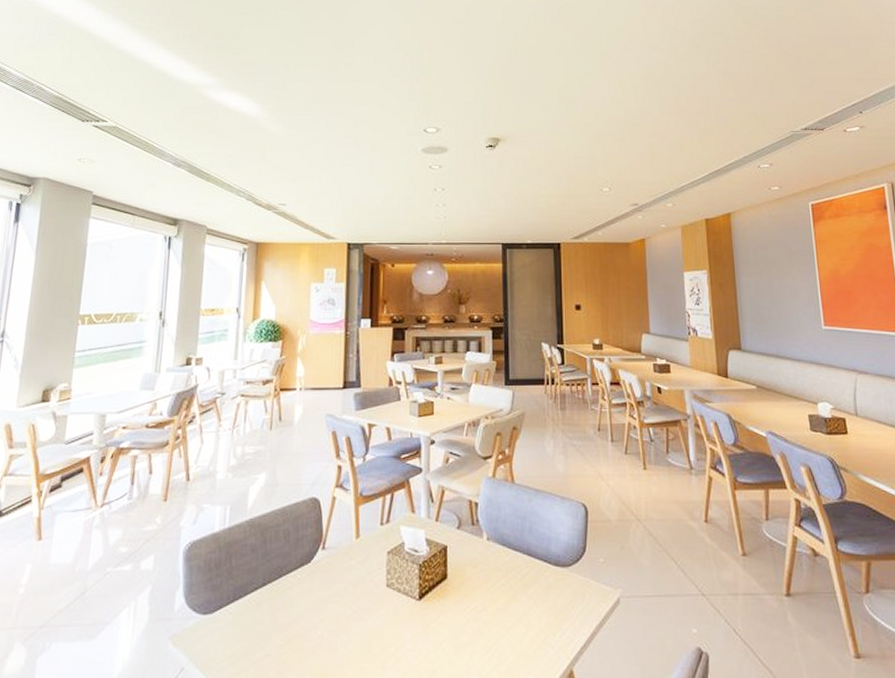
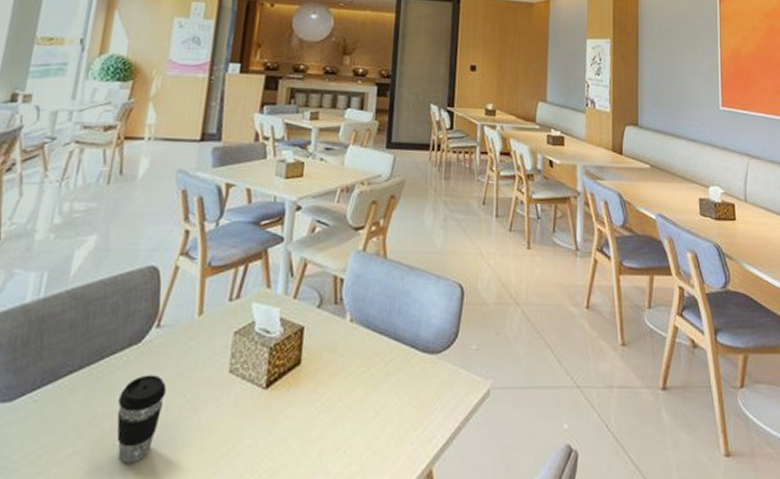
coffee cup: none [296,590,335,665] -> present [116,375,167,464]

